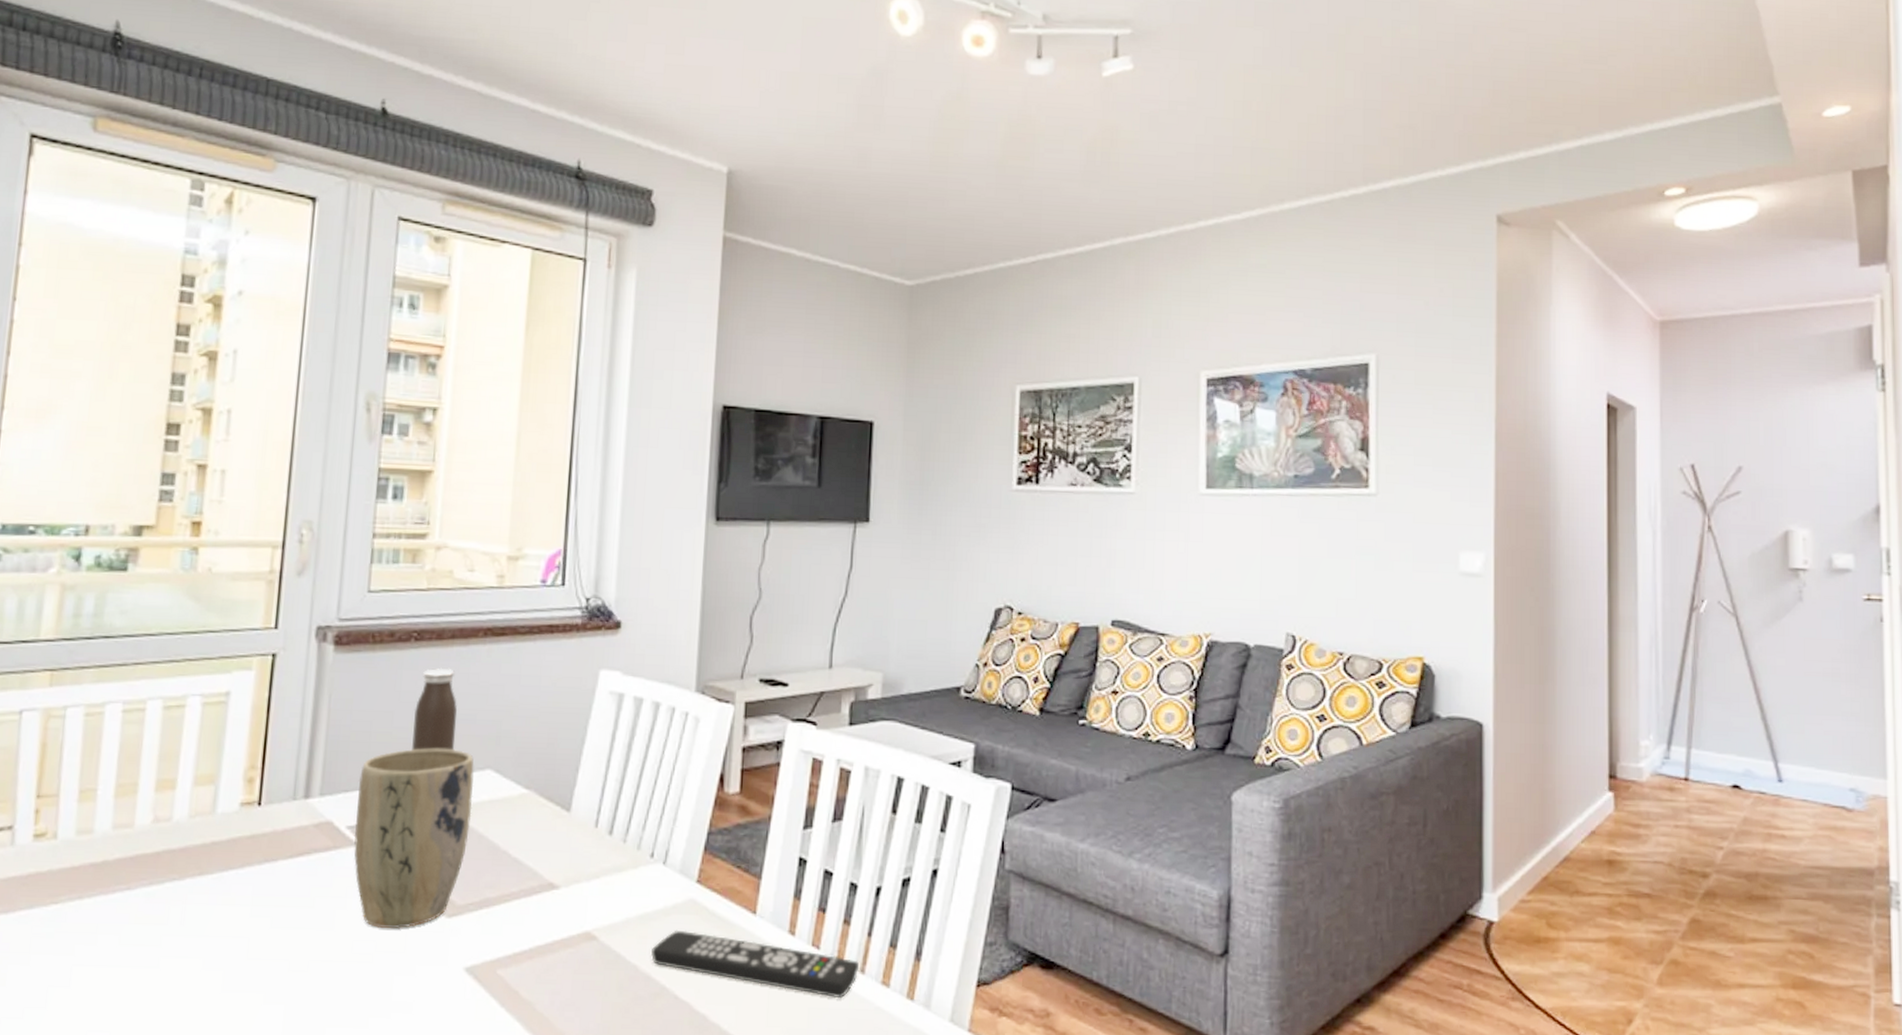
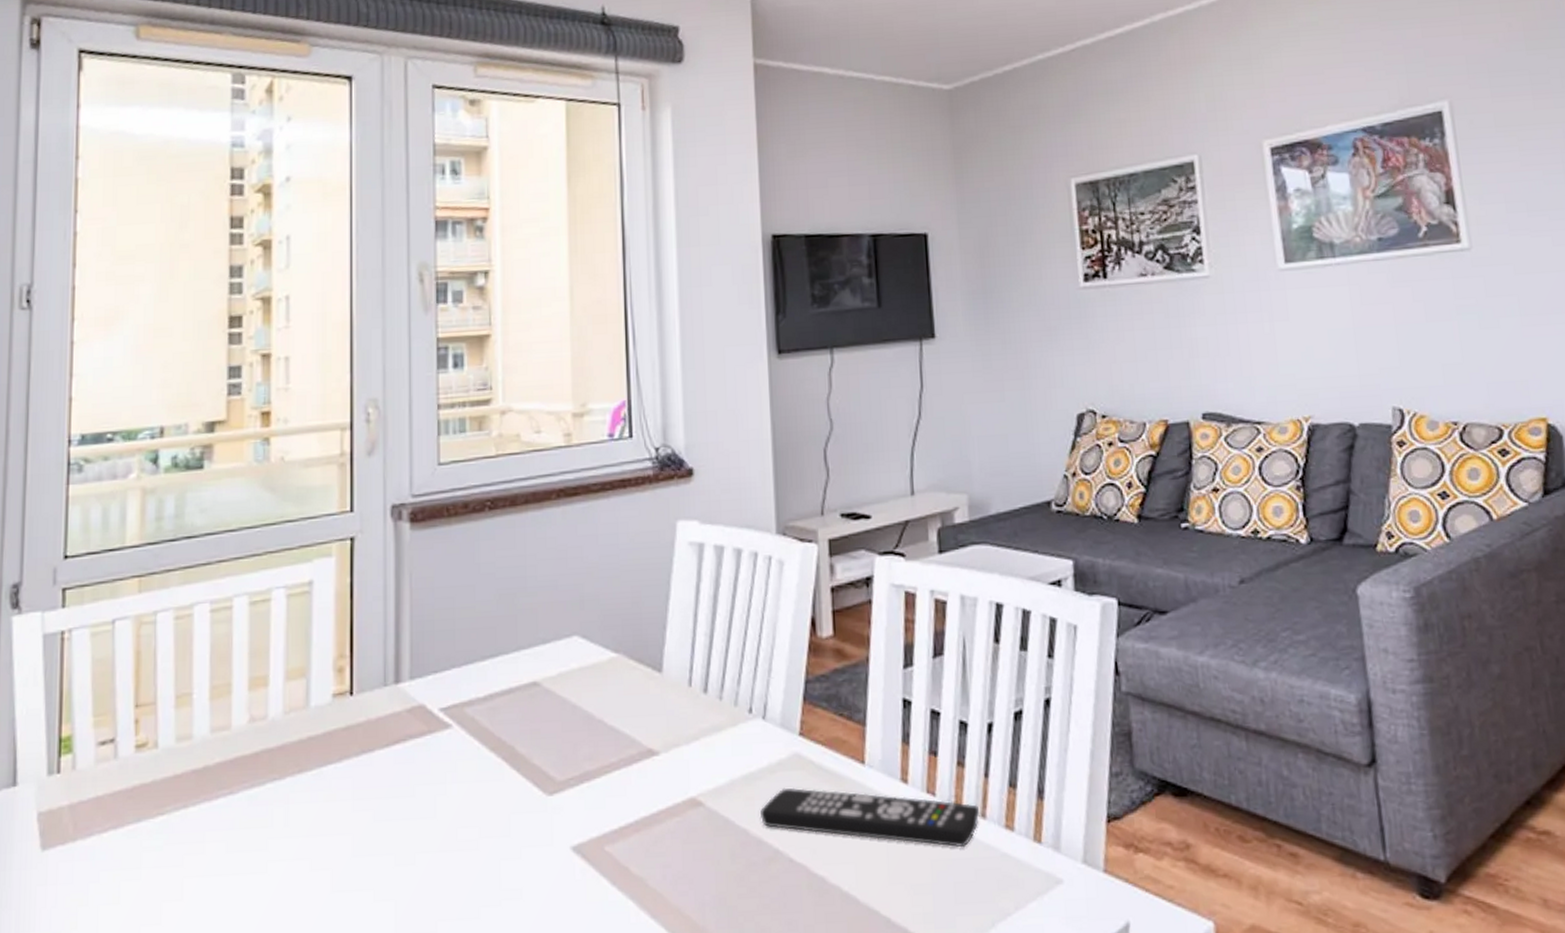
plant pot: present [353,748,474,928] -> none [447,618,563,812]
water bottle: present [412,667,458,751] -> none [495,534,539,624]

